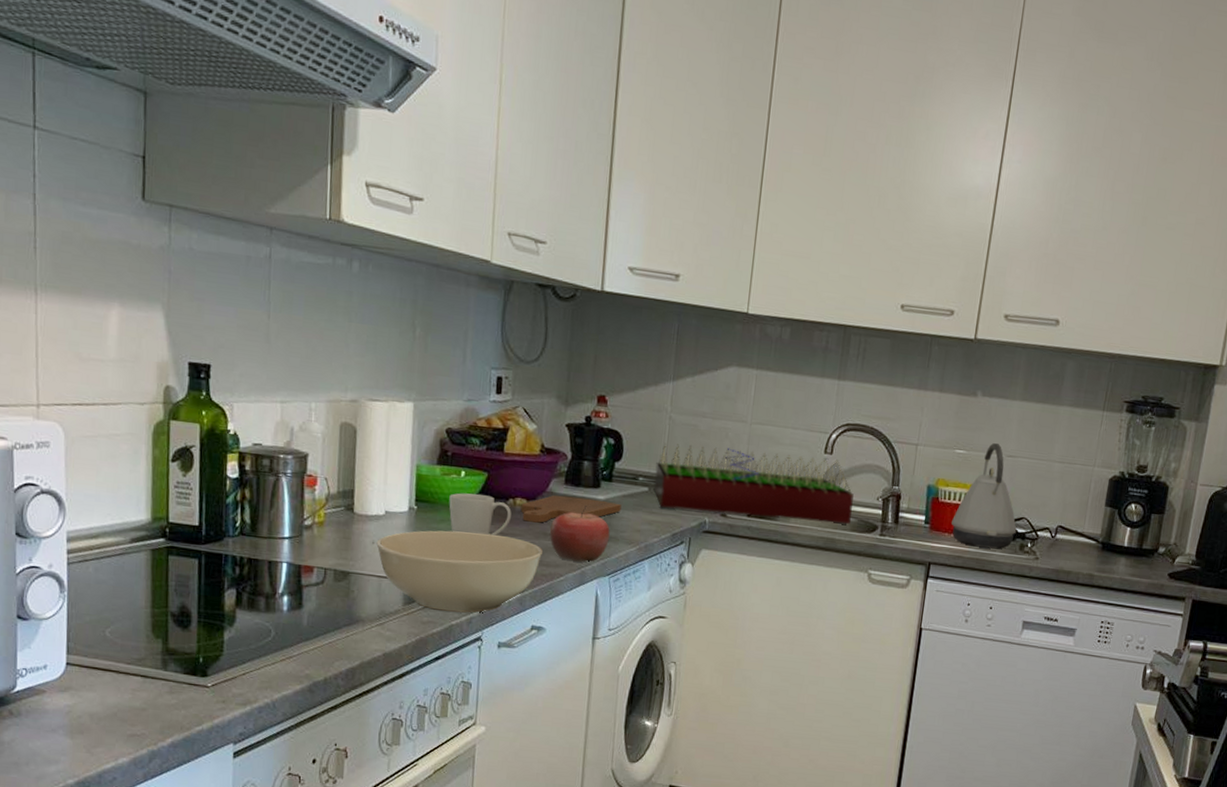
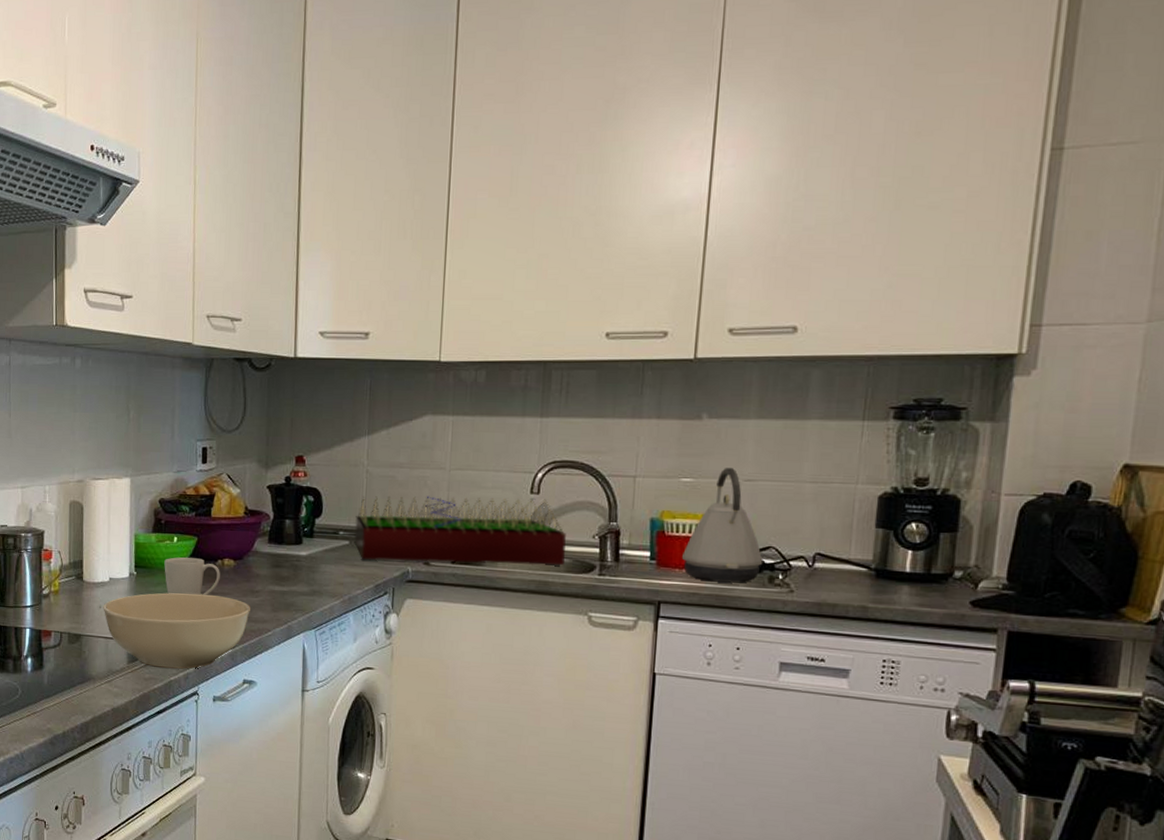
cutting board: present [520,495,622,523] -> none [228,553,324,581]
fruit: present [549,506,610,562] -> none [256,562,314,617]

